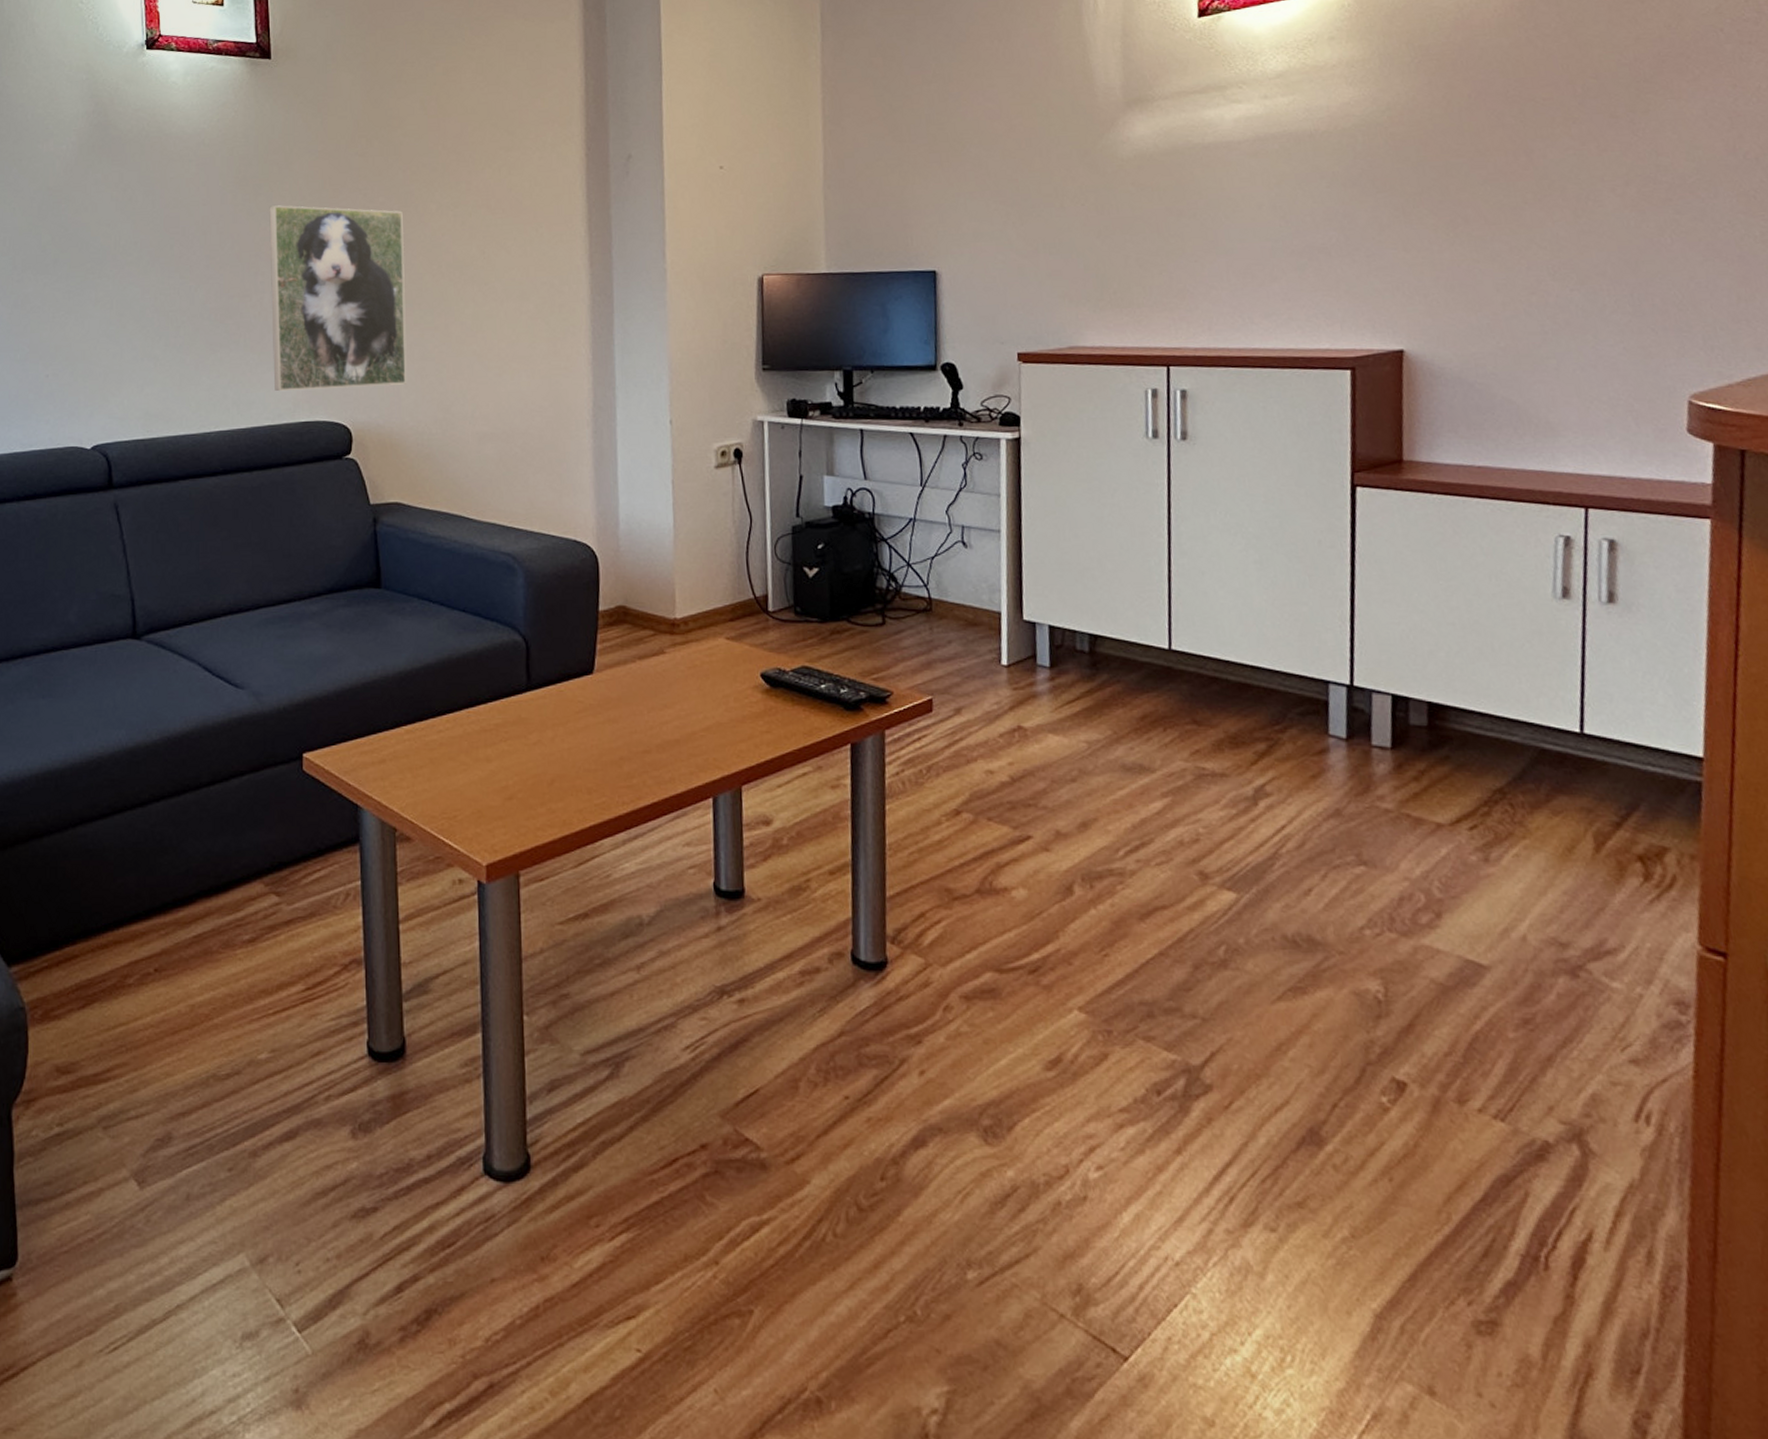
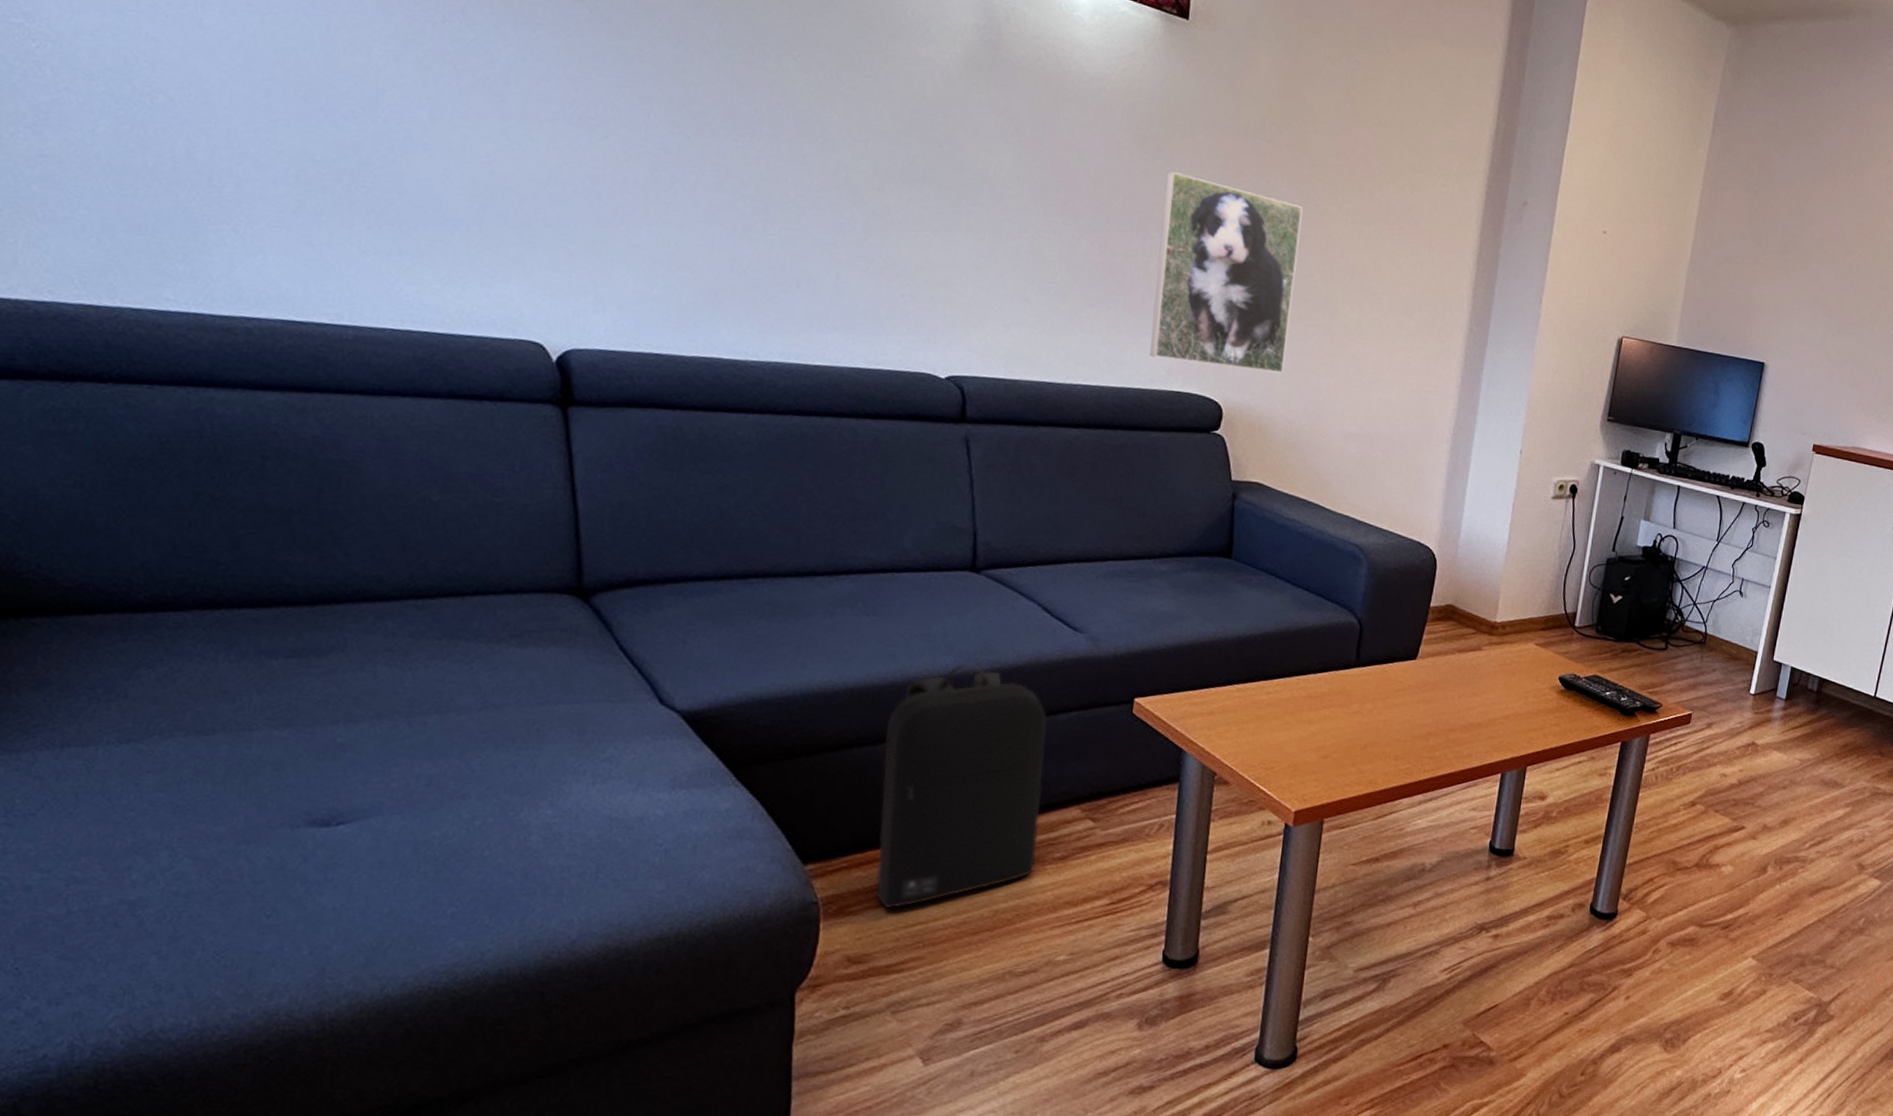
backpack: none [70,736,226,1009] -> present [875,663,1047,908]

